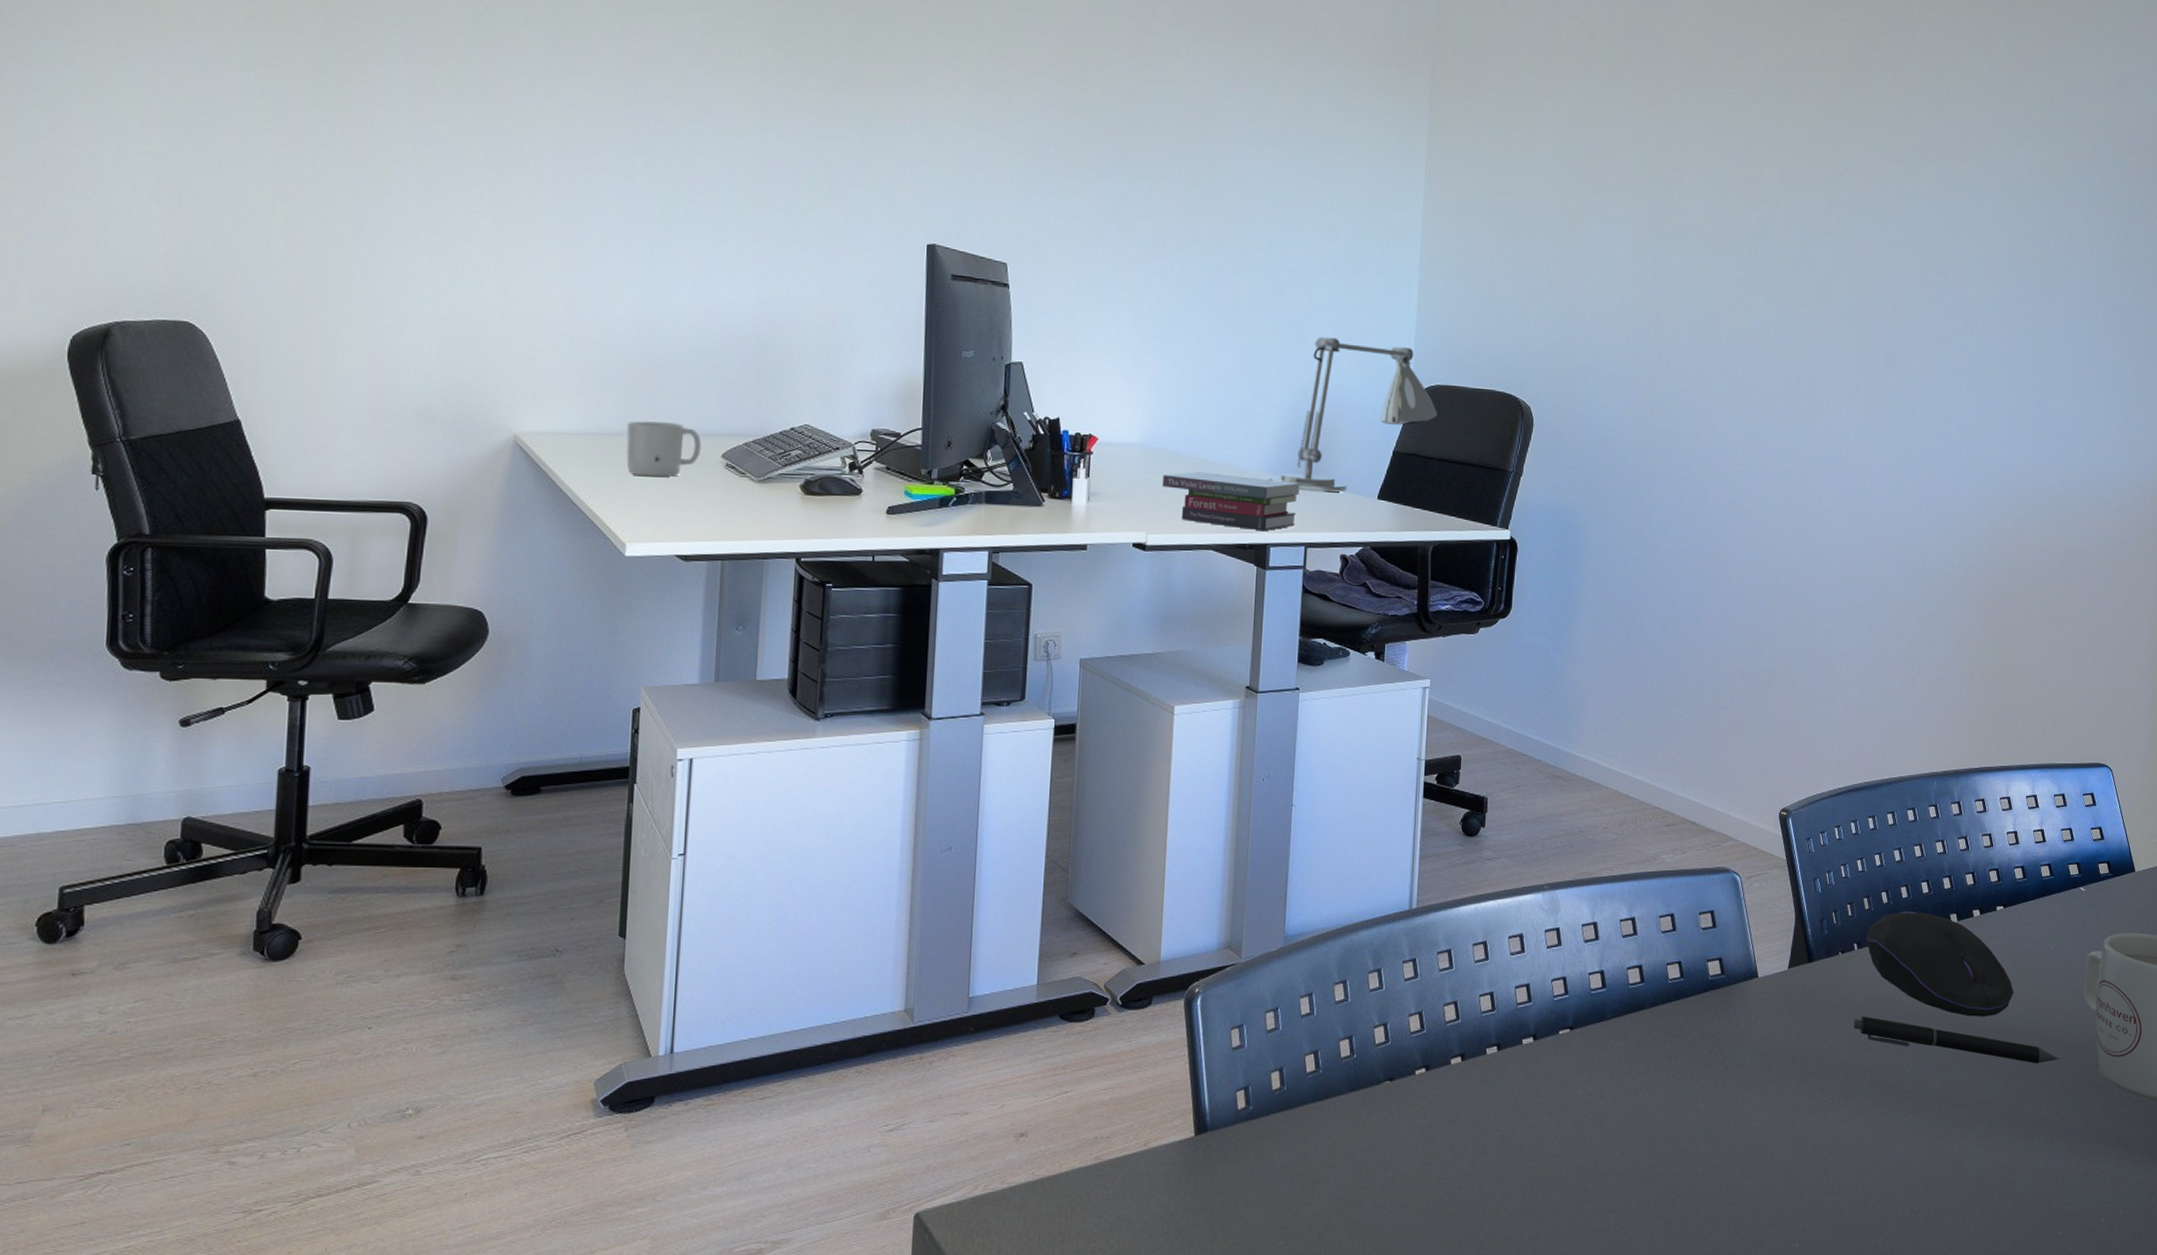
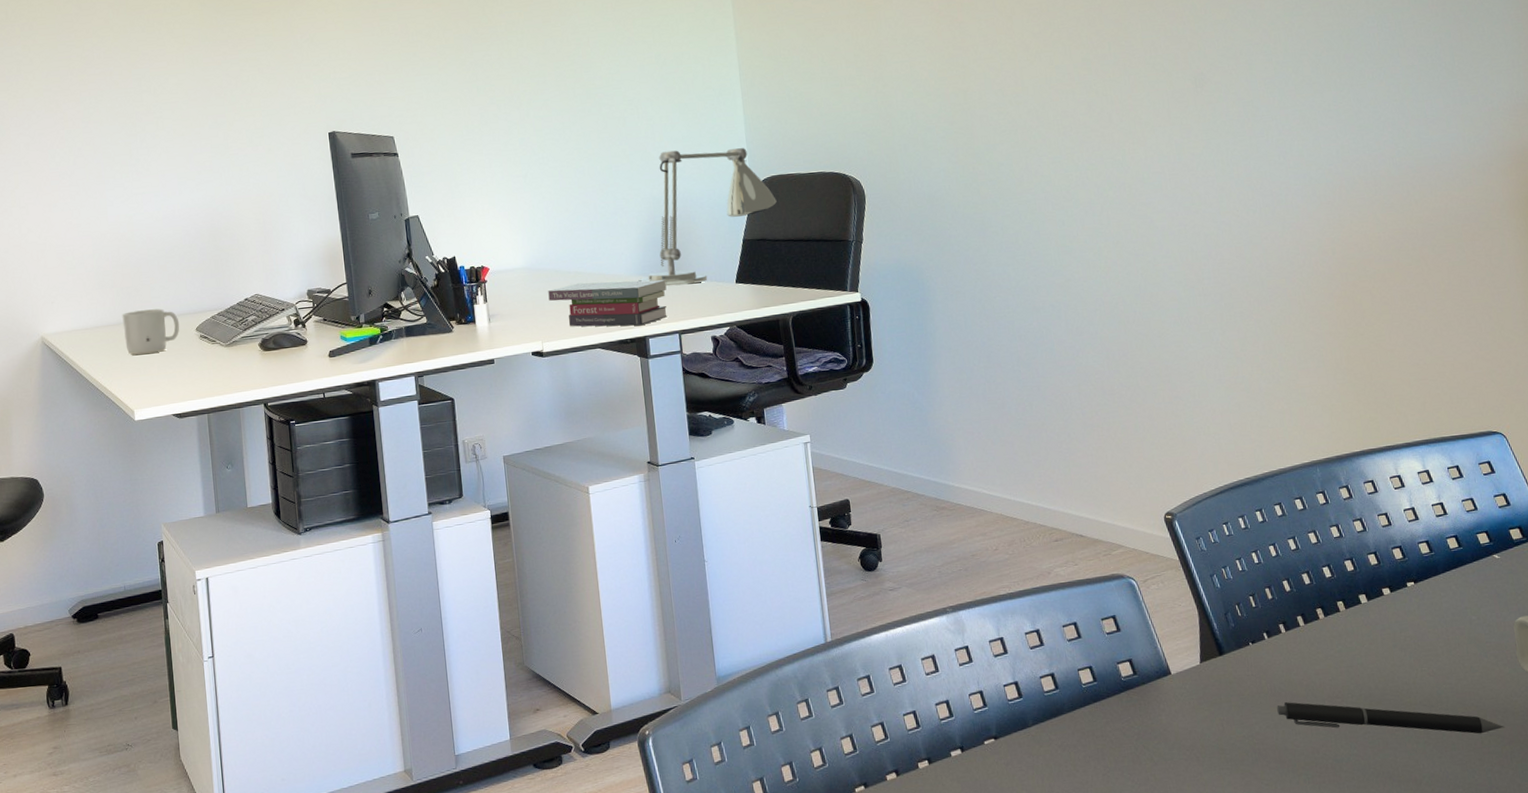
computer mouse: present [1866,910,2014,1017] -> none [1275,596,1442,693]

